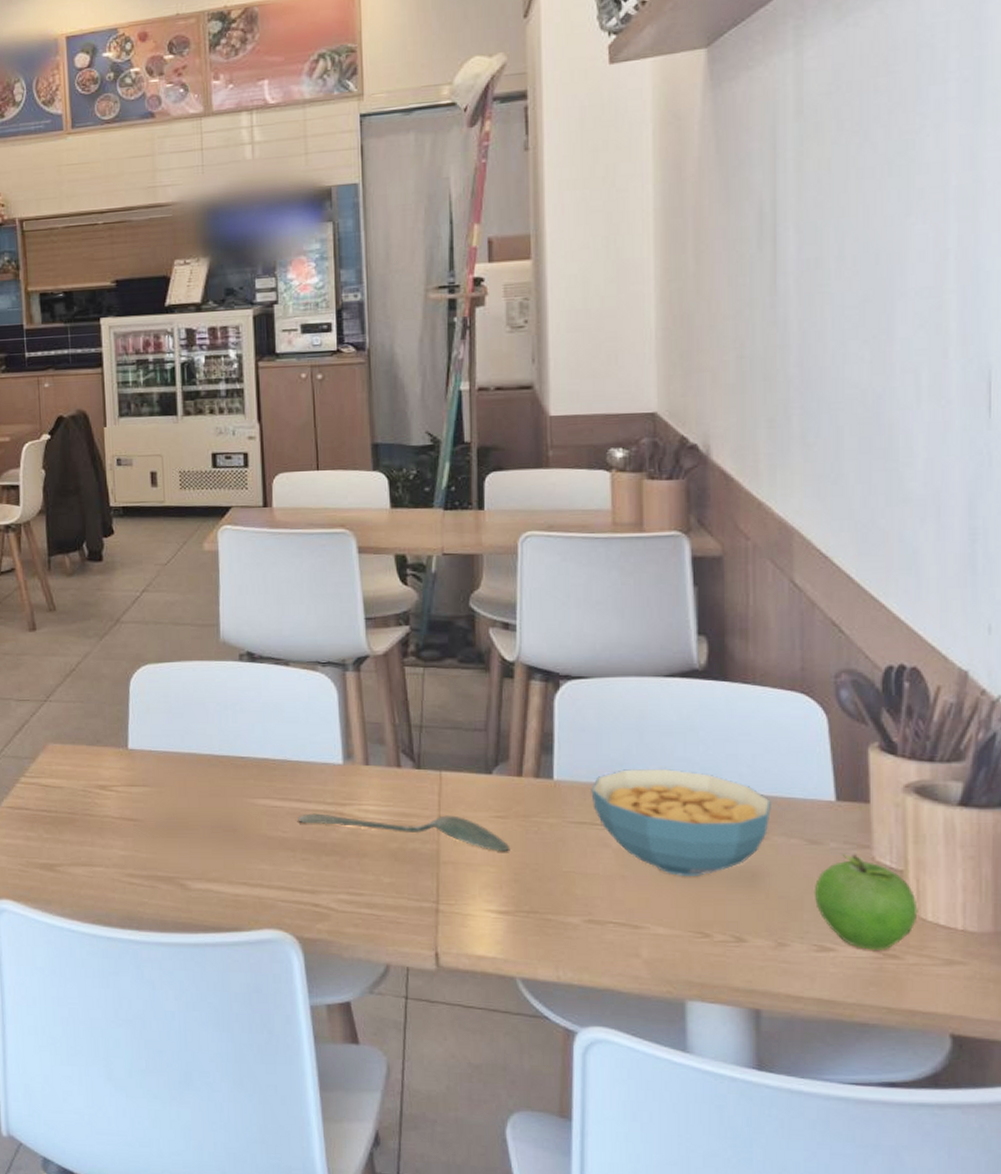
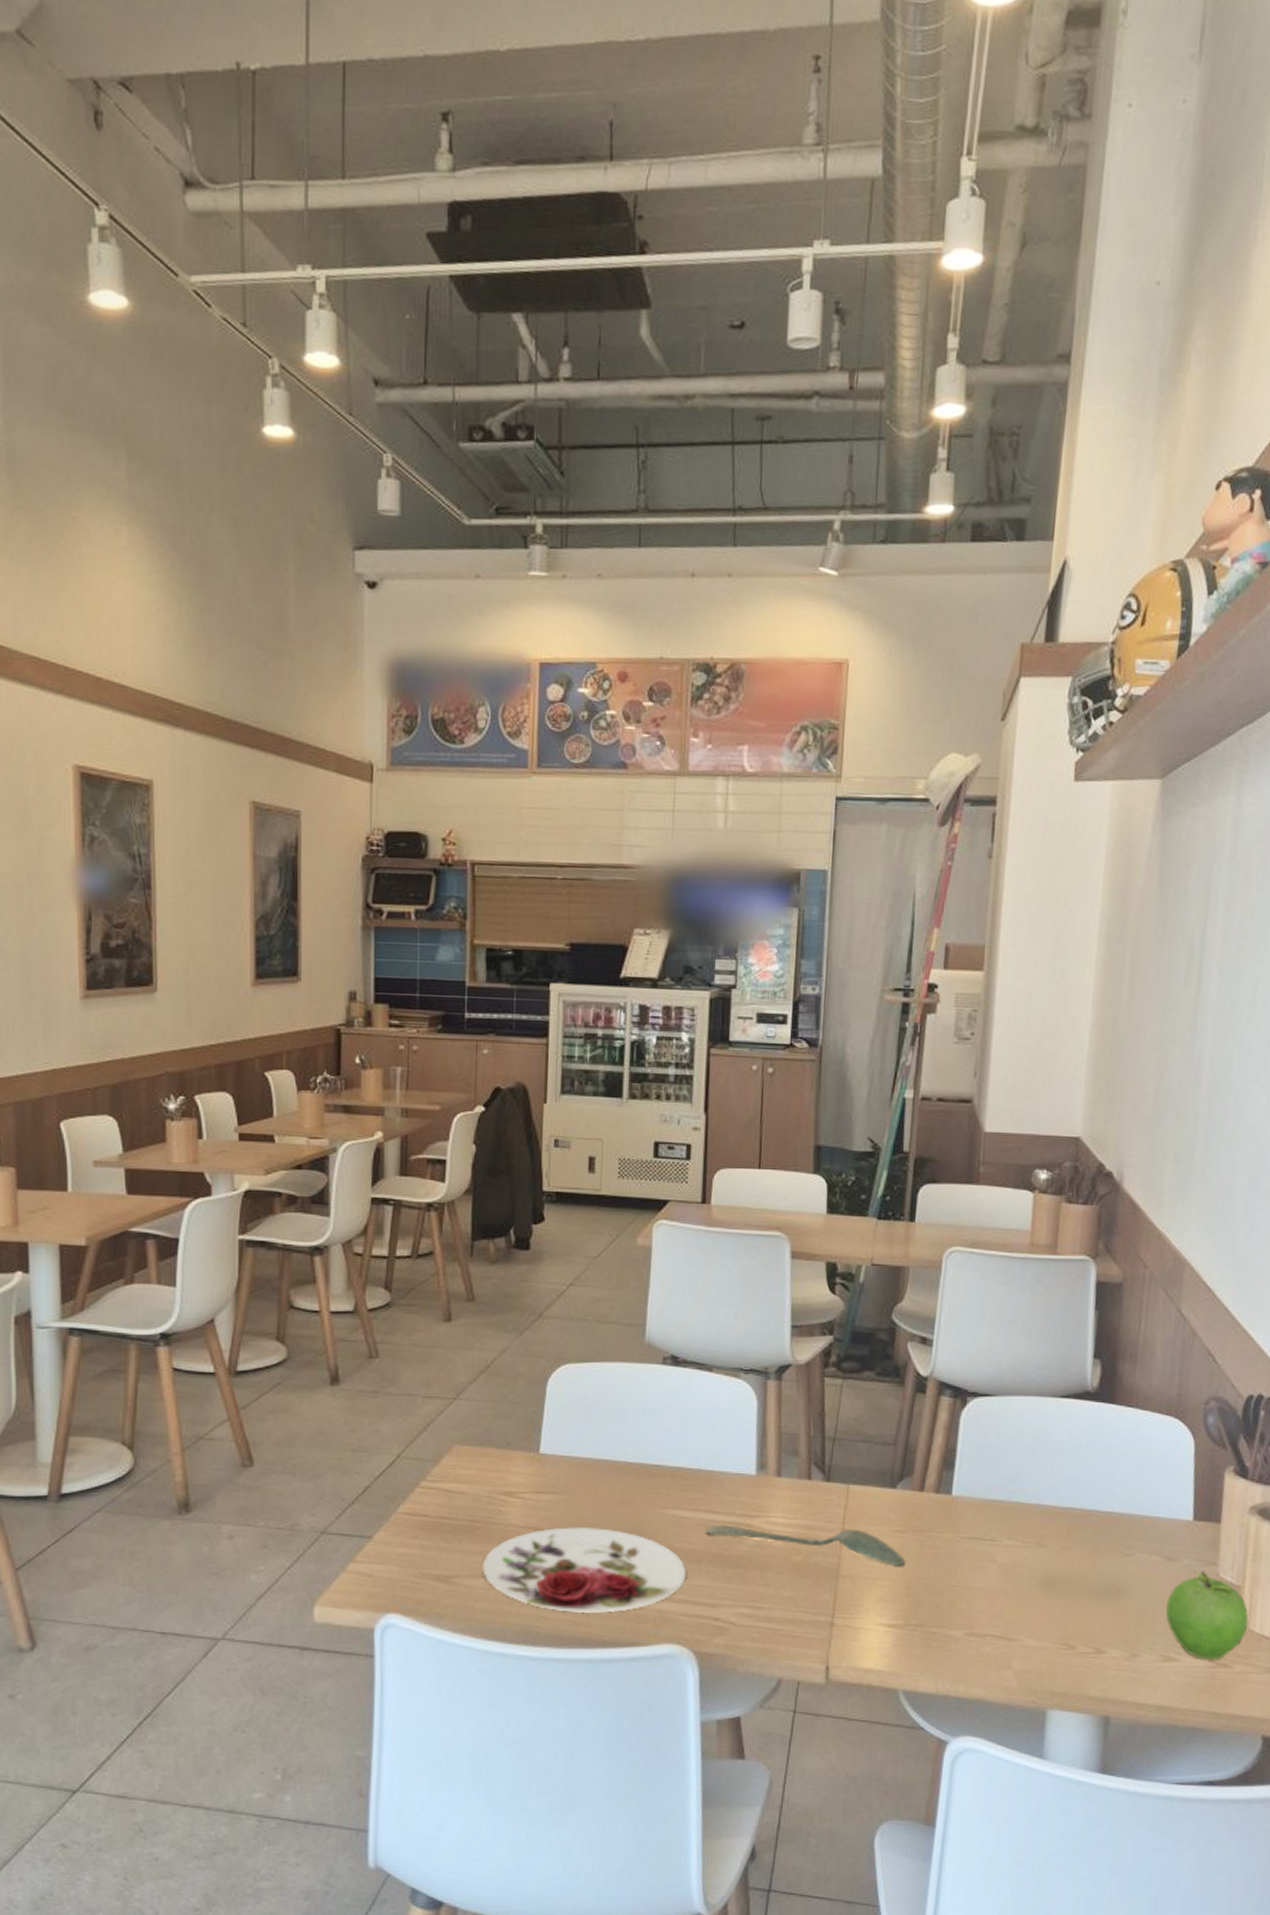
plate: none [83,816,281,899] -> present [482,1526,686,1613]
cereal bowl: present [591,768,771,876] -> none [984,1485,1139,1591]

